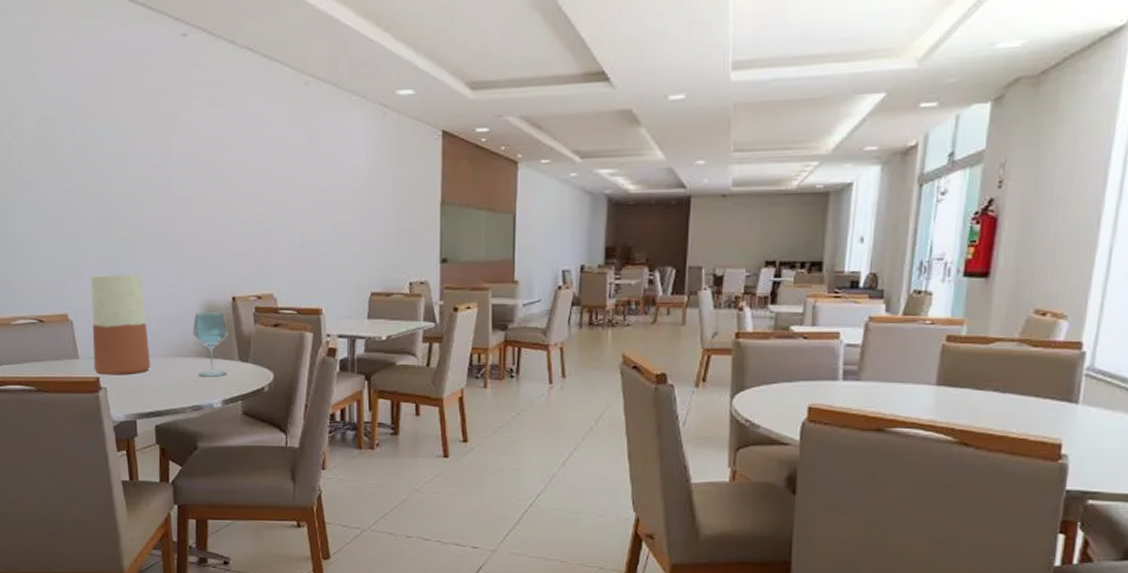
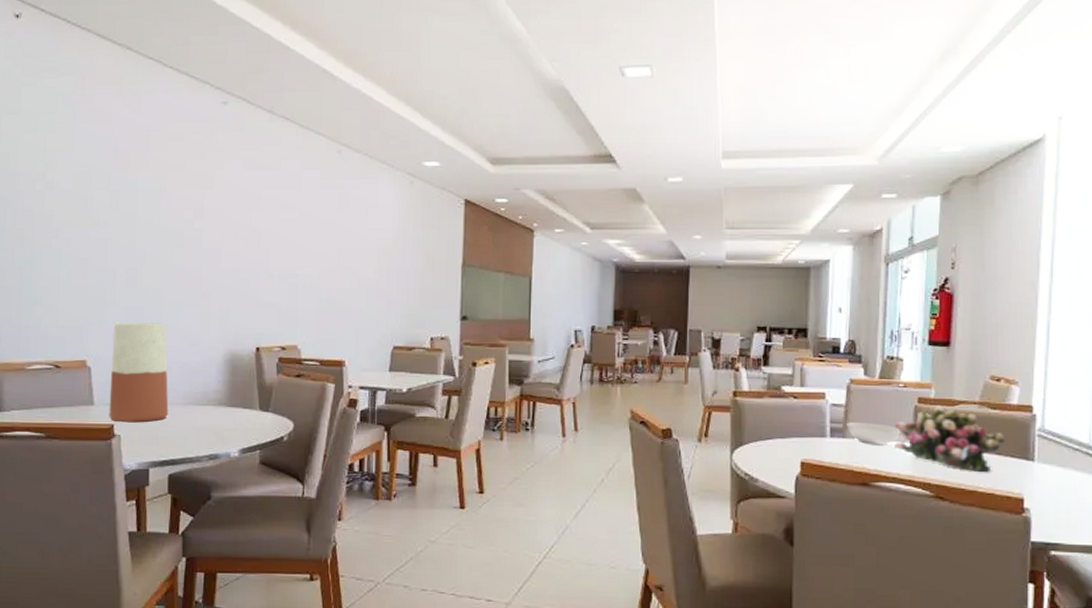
wine glass: present [192,313,229,377] -> none [213,362,251,426]
bowl: none [862,364,925,388] -> present [847,422,901,446]
flower arrangement: none [916,343,1046,417] -> present [894,405,1005,473]

